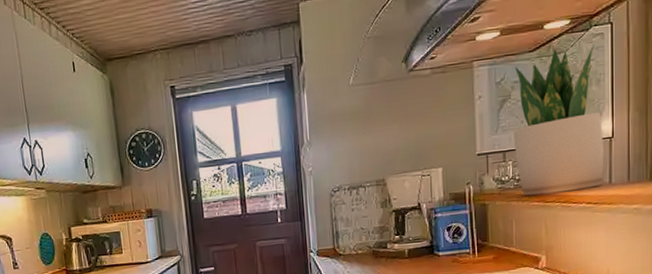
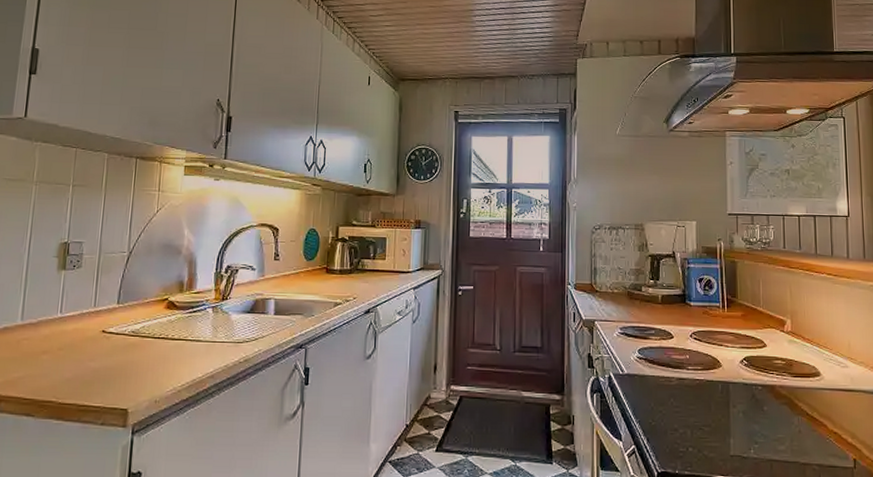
planter: present [513,43,605,196] -> none [760,132,842,261]

